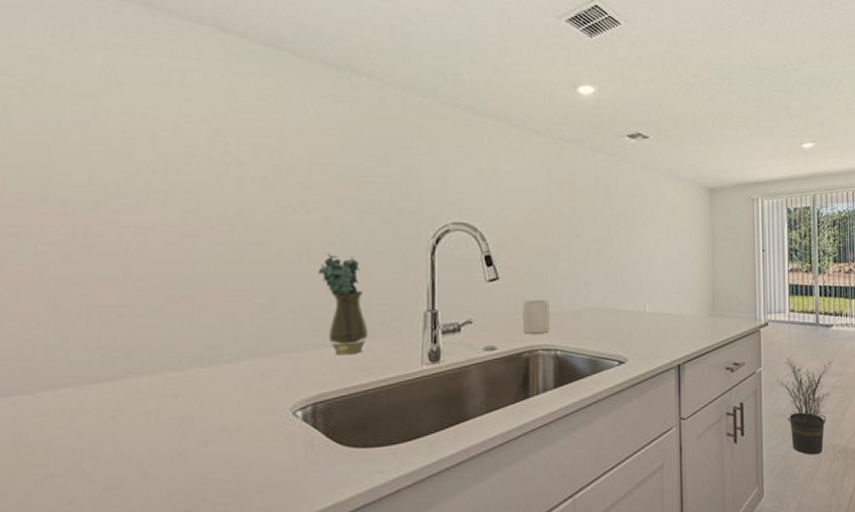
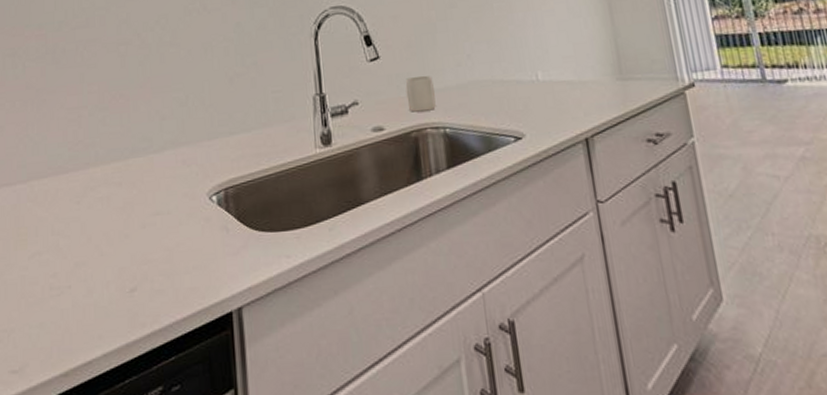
vase: present [318,252,368,355] -> none [220,47,266,142]
potted plant: present [774,357,833,455] -> none [713,123,801,249]

